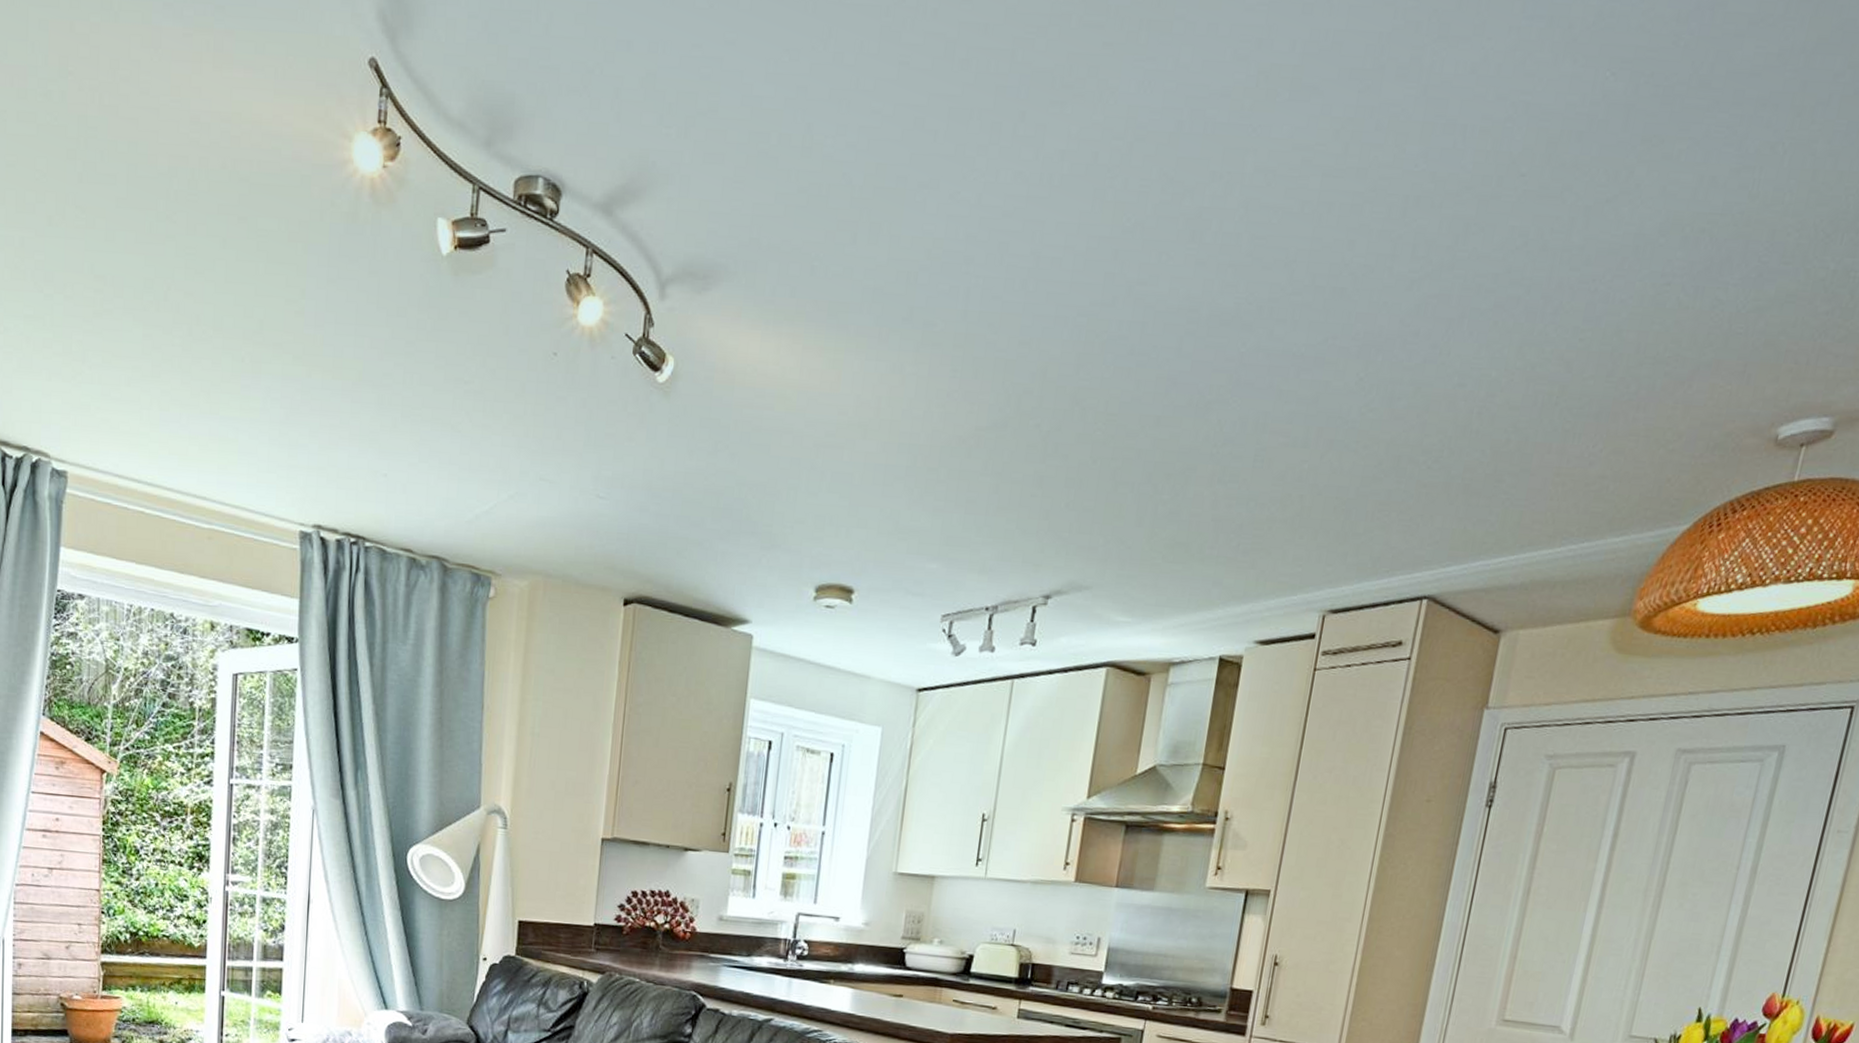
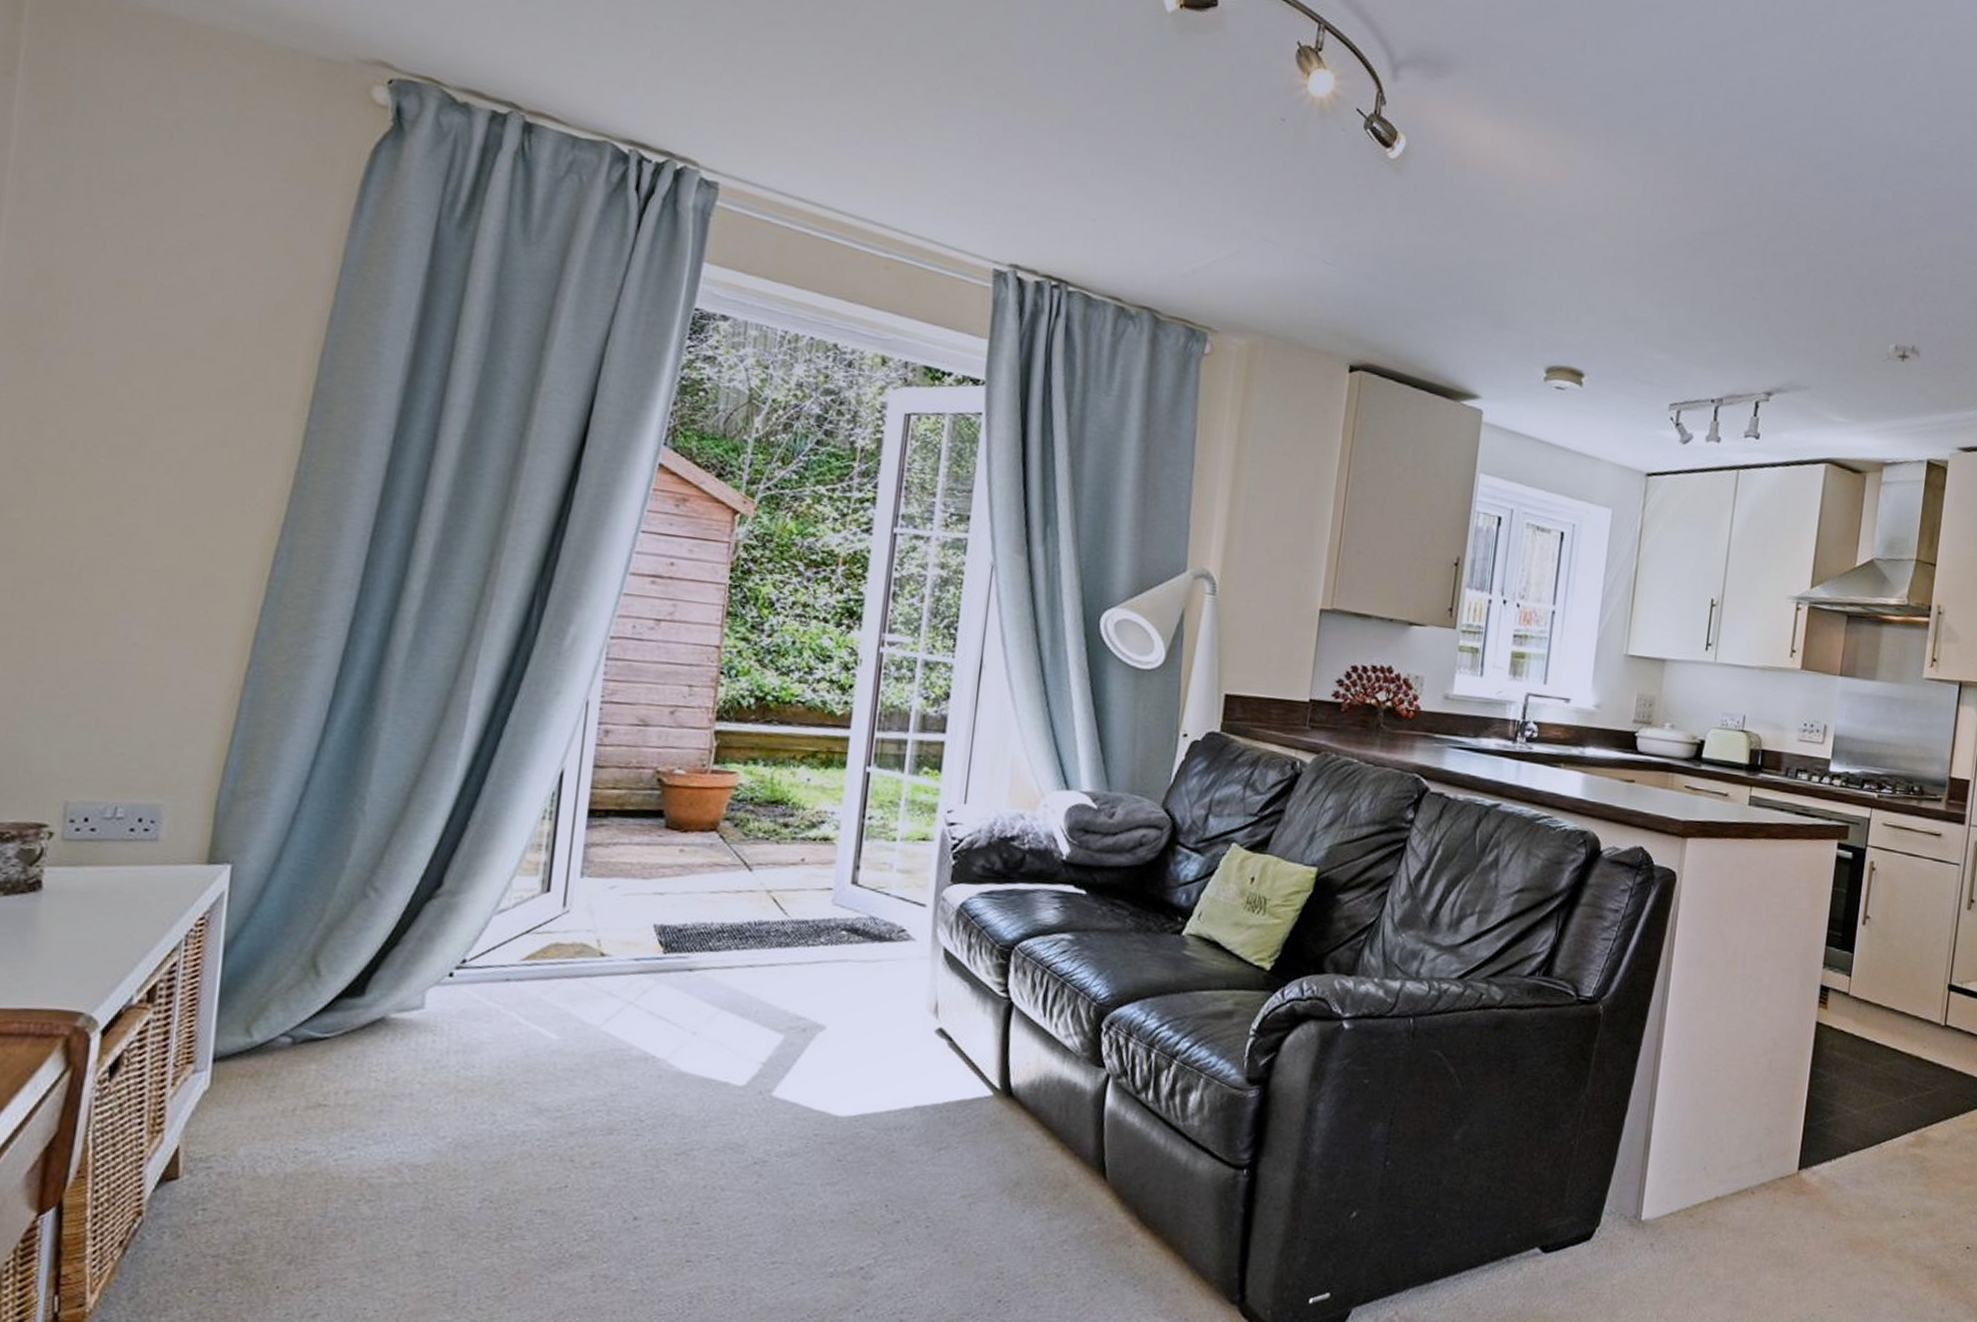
smoke detector: none [1174,529,1219,553] -> present [1883,342,1923,363]

